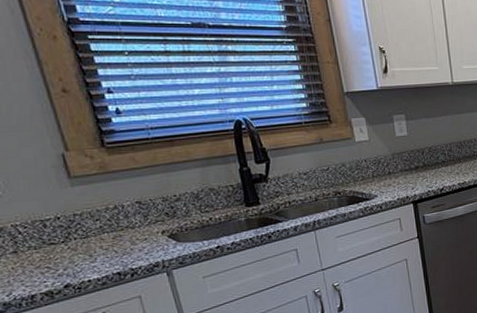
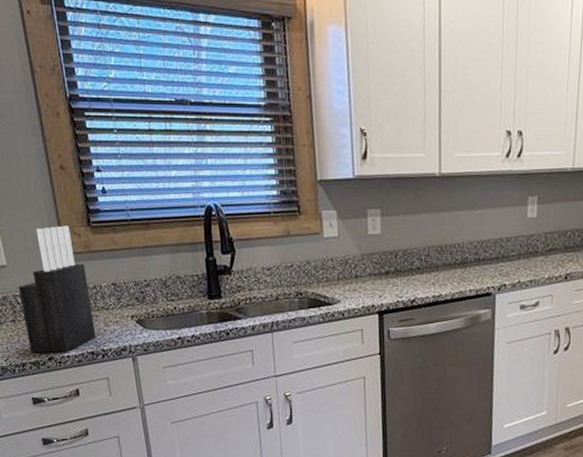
knife block: none [18,148,121,283] -> present [18,225,96,353]

